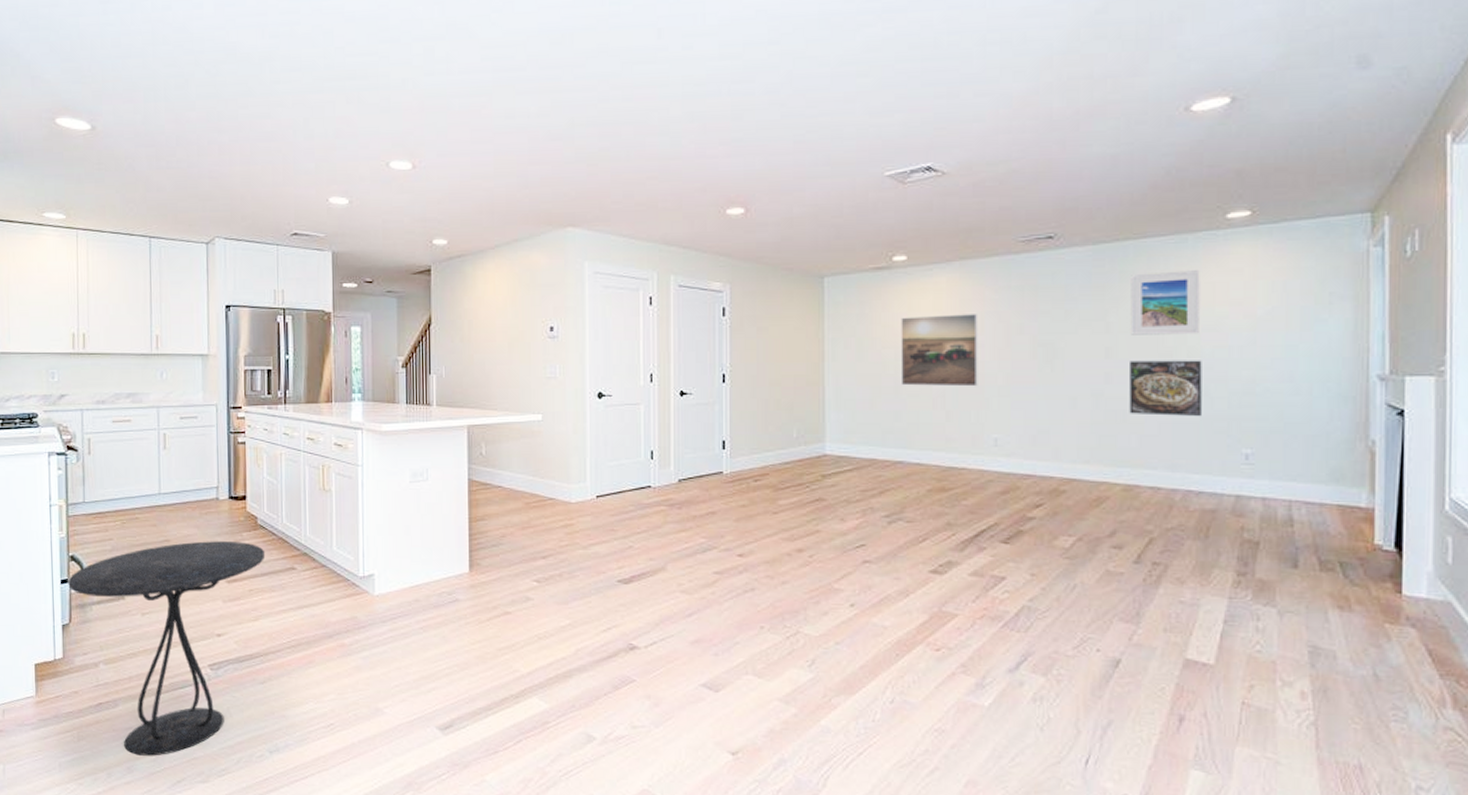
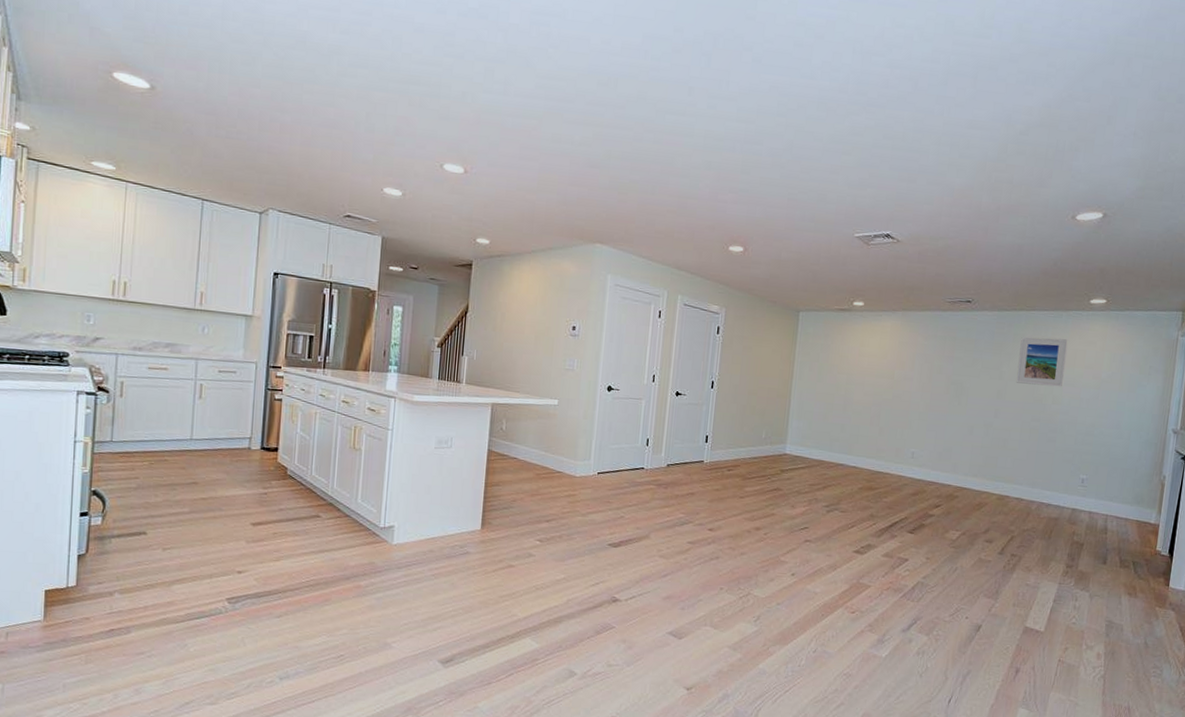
side table: present [68,541,266,756] -> none [88,486,292,680]
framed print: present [901,314,978,387] -> none [848,350,911,411]
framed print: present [1129,360,1202,417] -> none [1008,402,1062,449]

